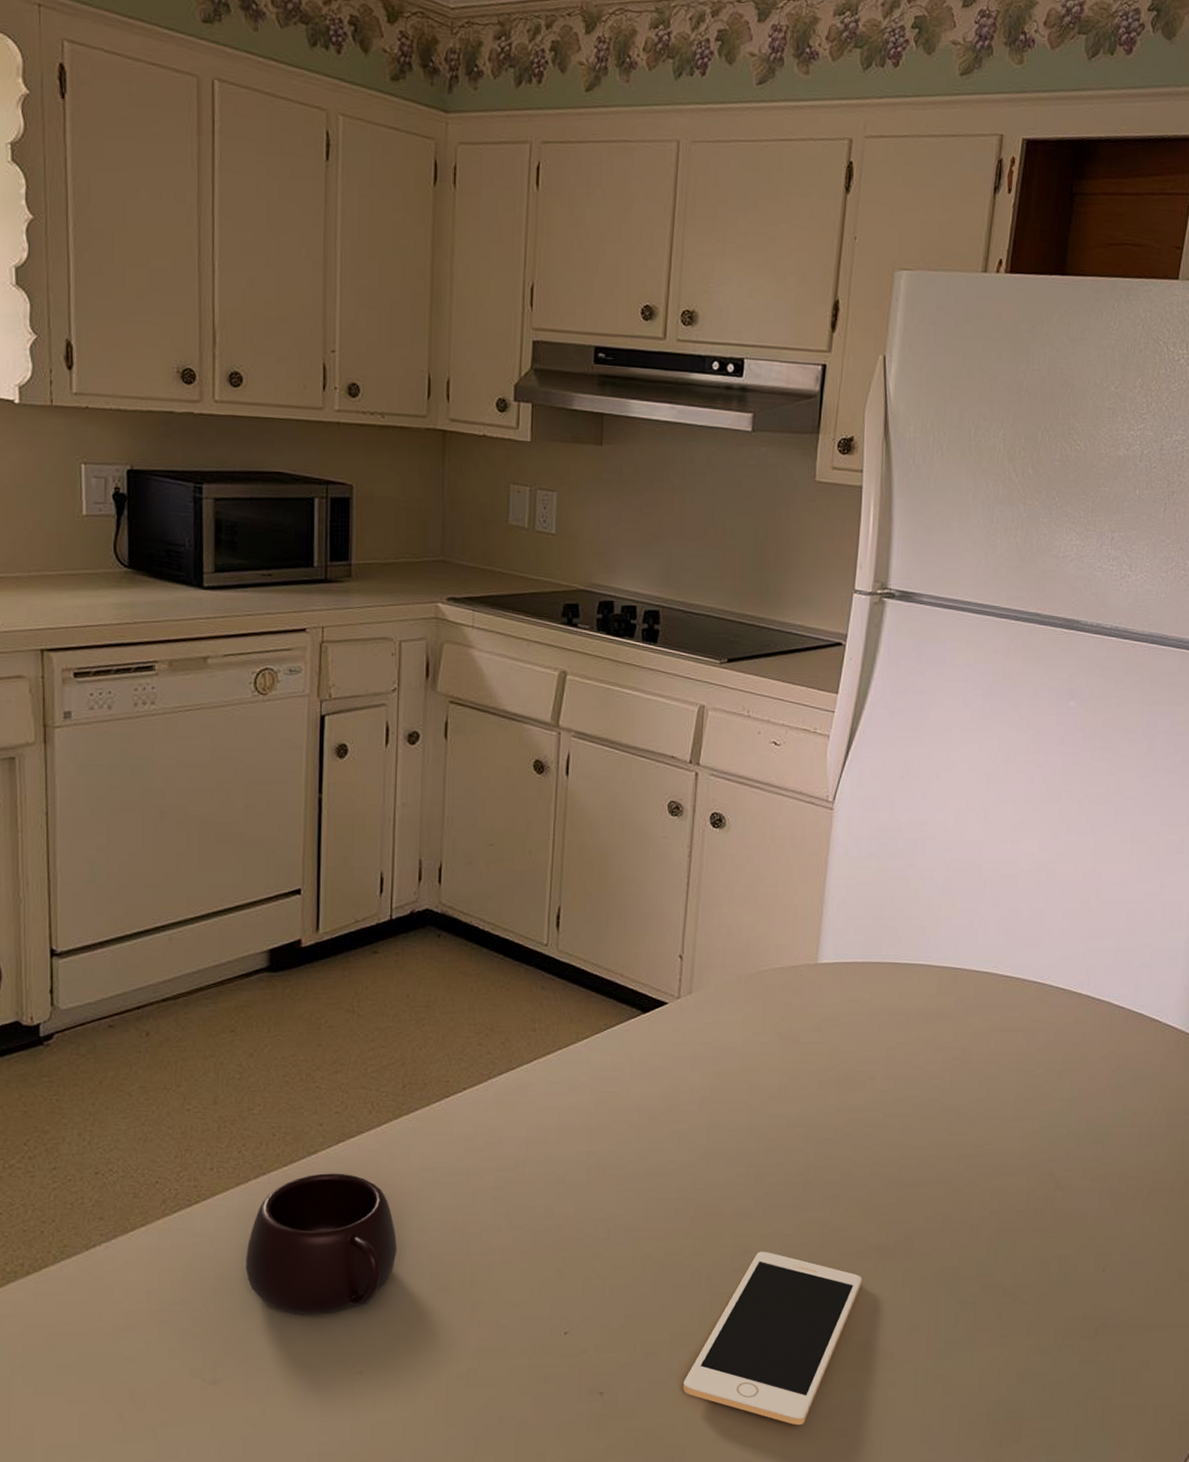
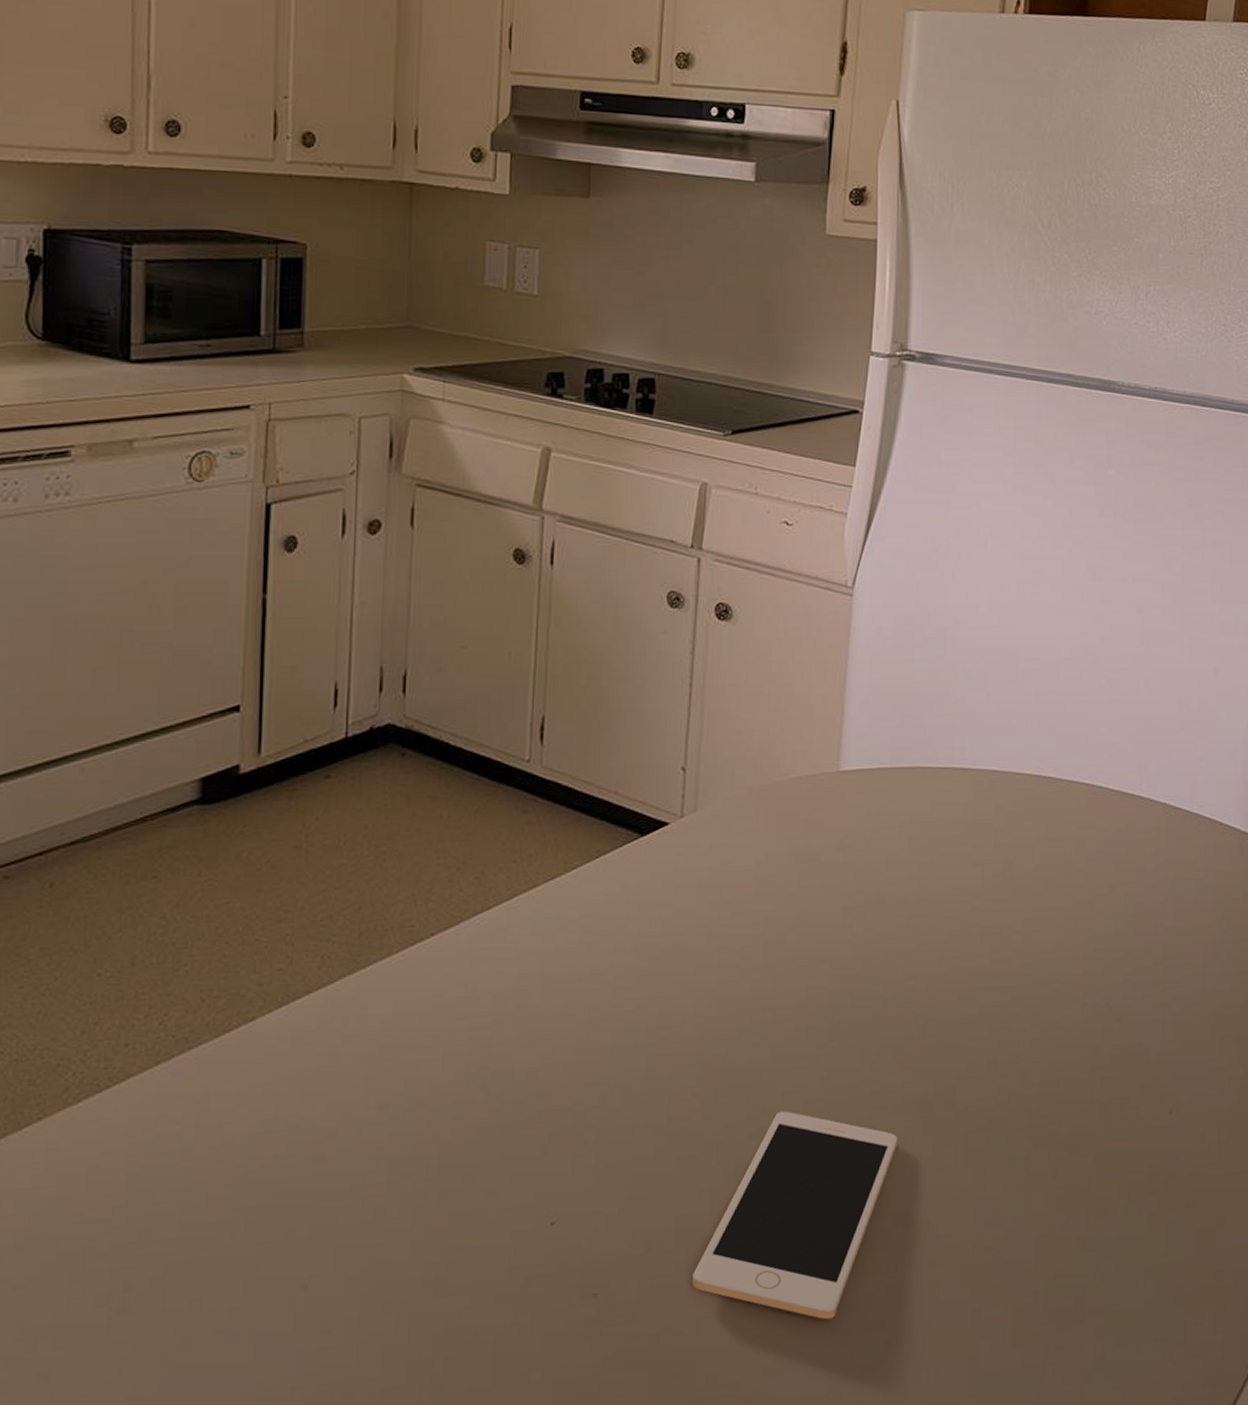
mug: present [245,1173,398,1315] -> none [165,1042,351,1220]

